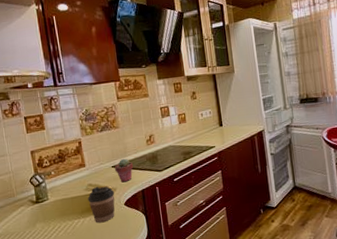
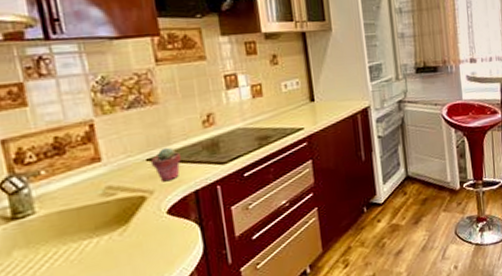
coffee cup: present [87,187,115,223] -> none [105,189,152,242]

